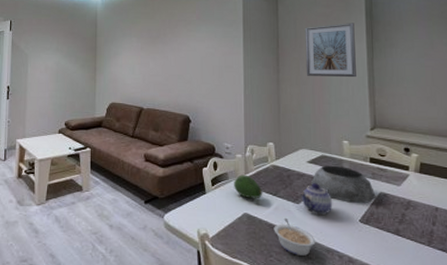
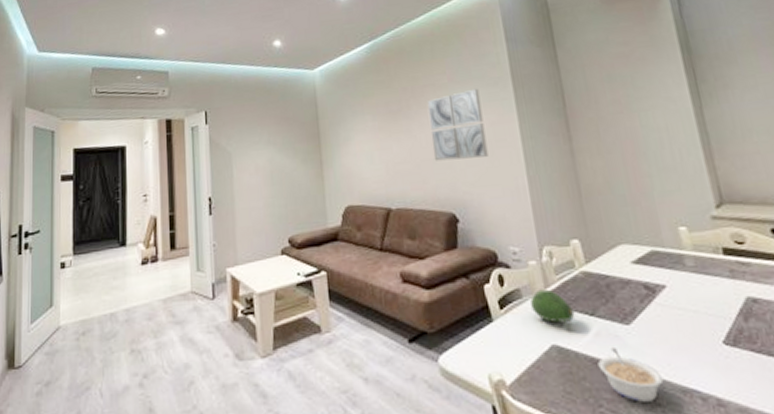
wall art: none [179,27,218,77] -> present [426,88,489,161]
teapot: present [301,183,333,216] -> none [629,292,680,339]
picture frame: present [305,23,356,78] -> none [598,61,683,141]
plant pot: present [310,165,376,203] -> none [641,263,743,317]

